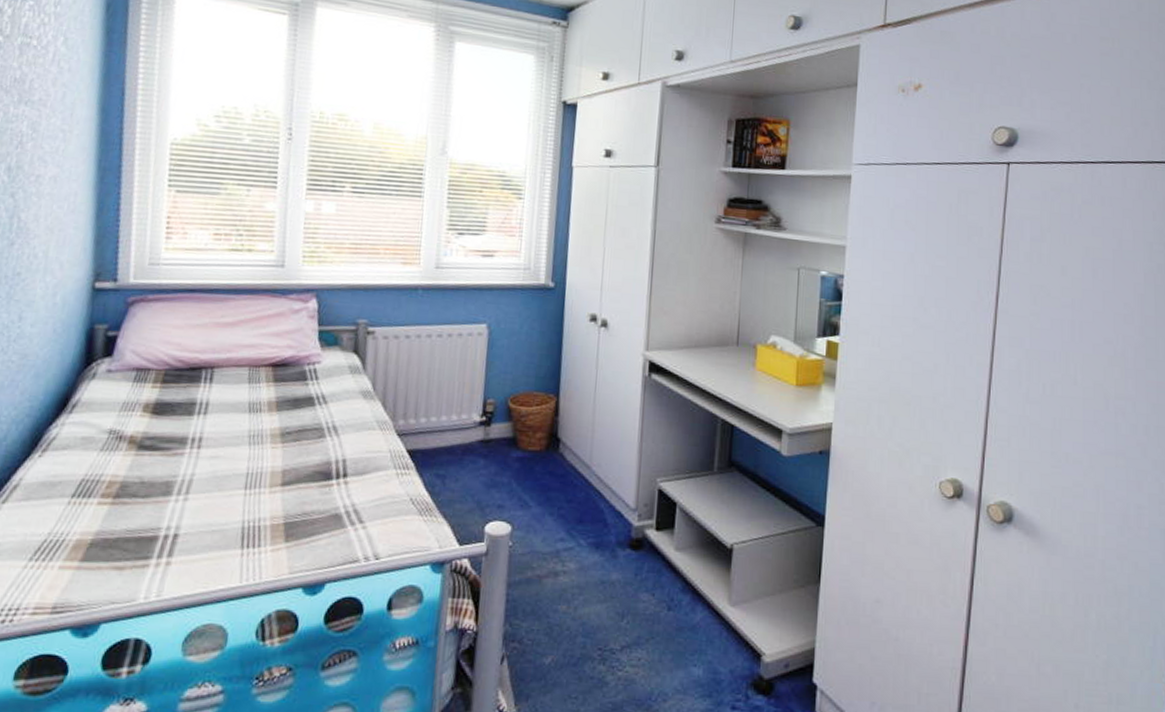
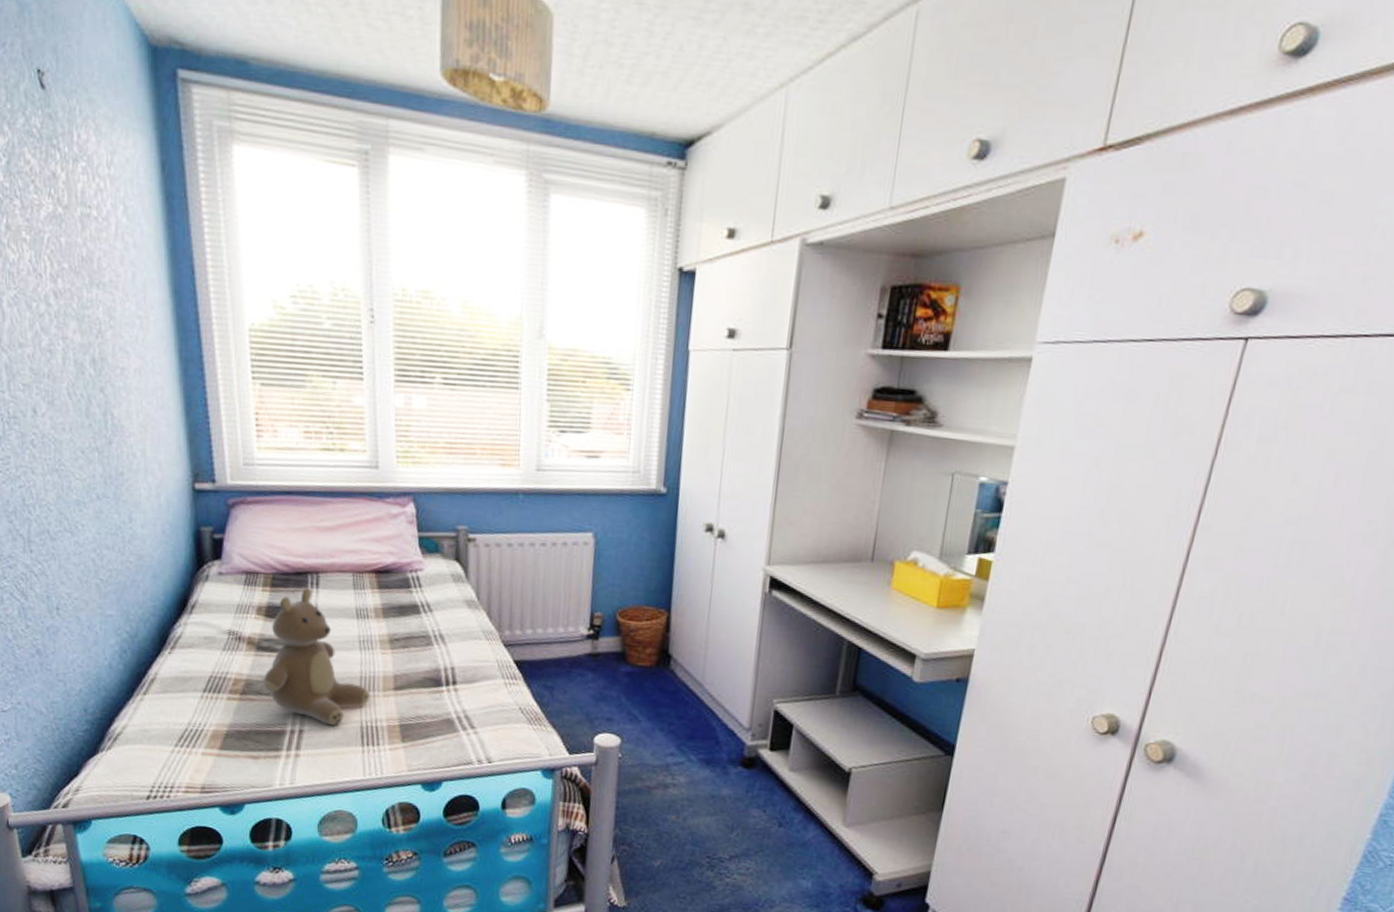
teddy bear: none [140,383,255,528] -> present [263,588,370,726]

